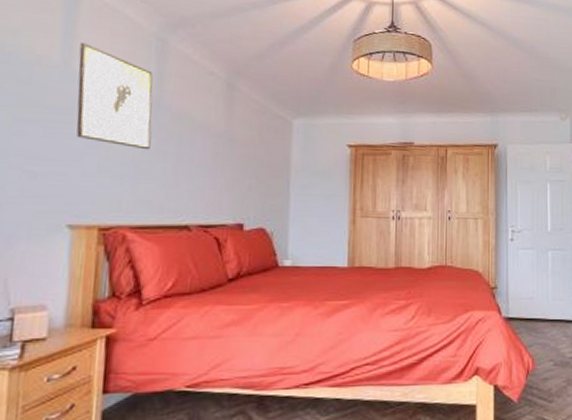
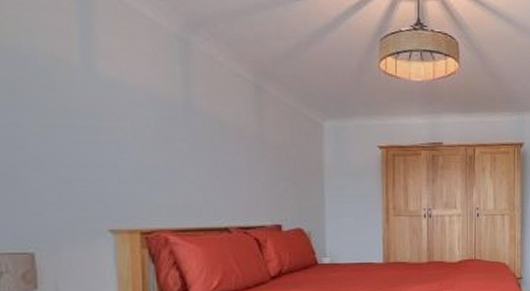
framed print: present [76,43,153,150] -> none [100,44,183,155]

